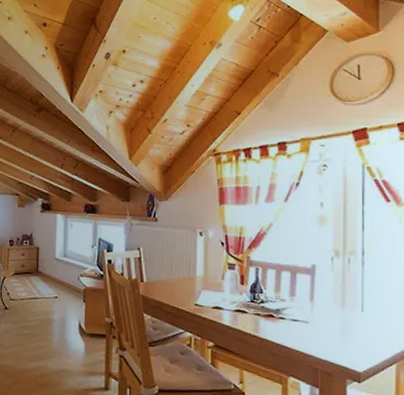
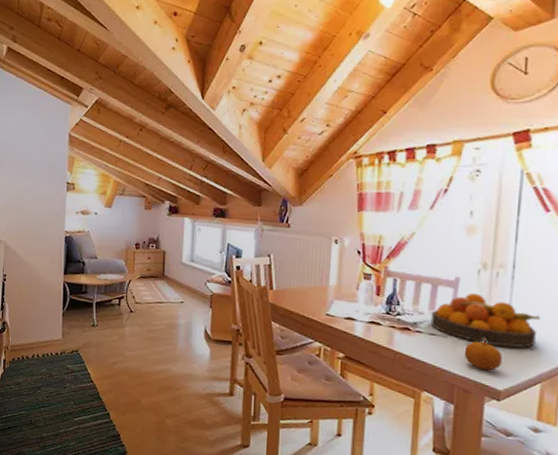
fruit bowl: none [292,279,390,331] -> present [430,292,541,348]
fruit: none [324,322,360,354] -> present [464,338,503,371]

